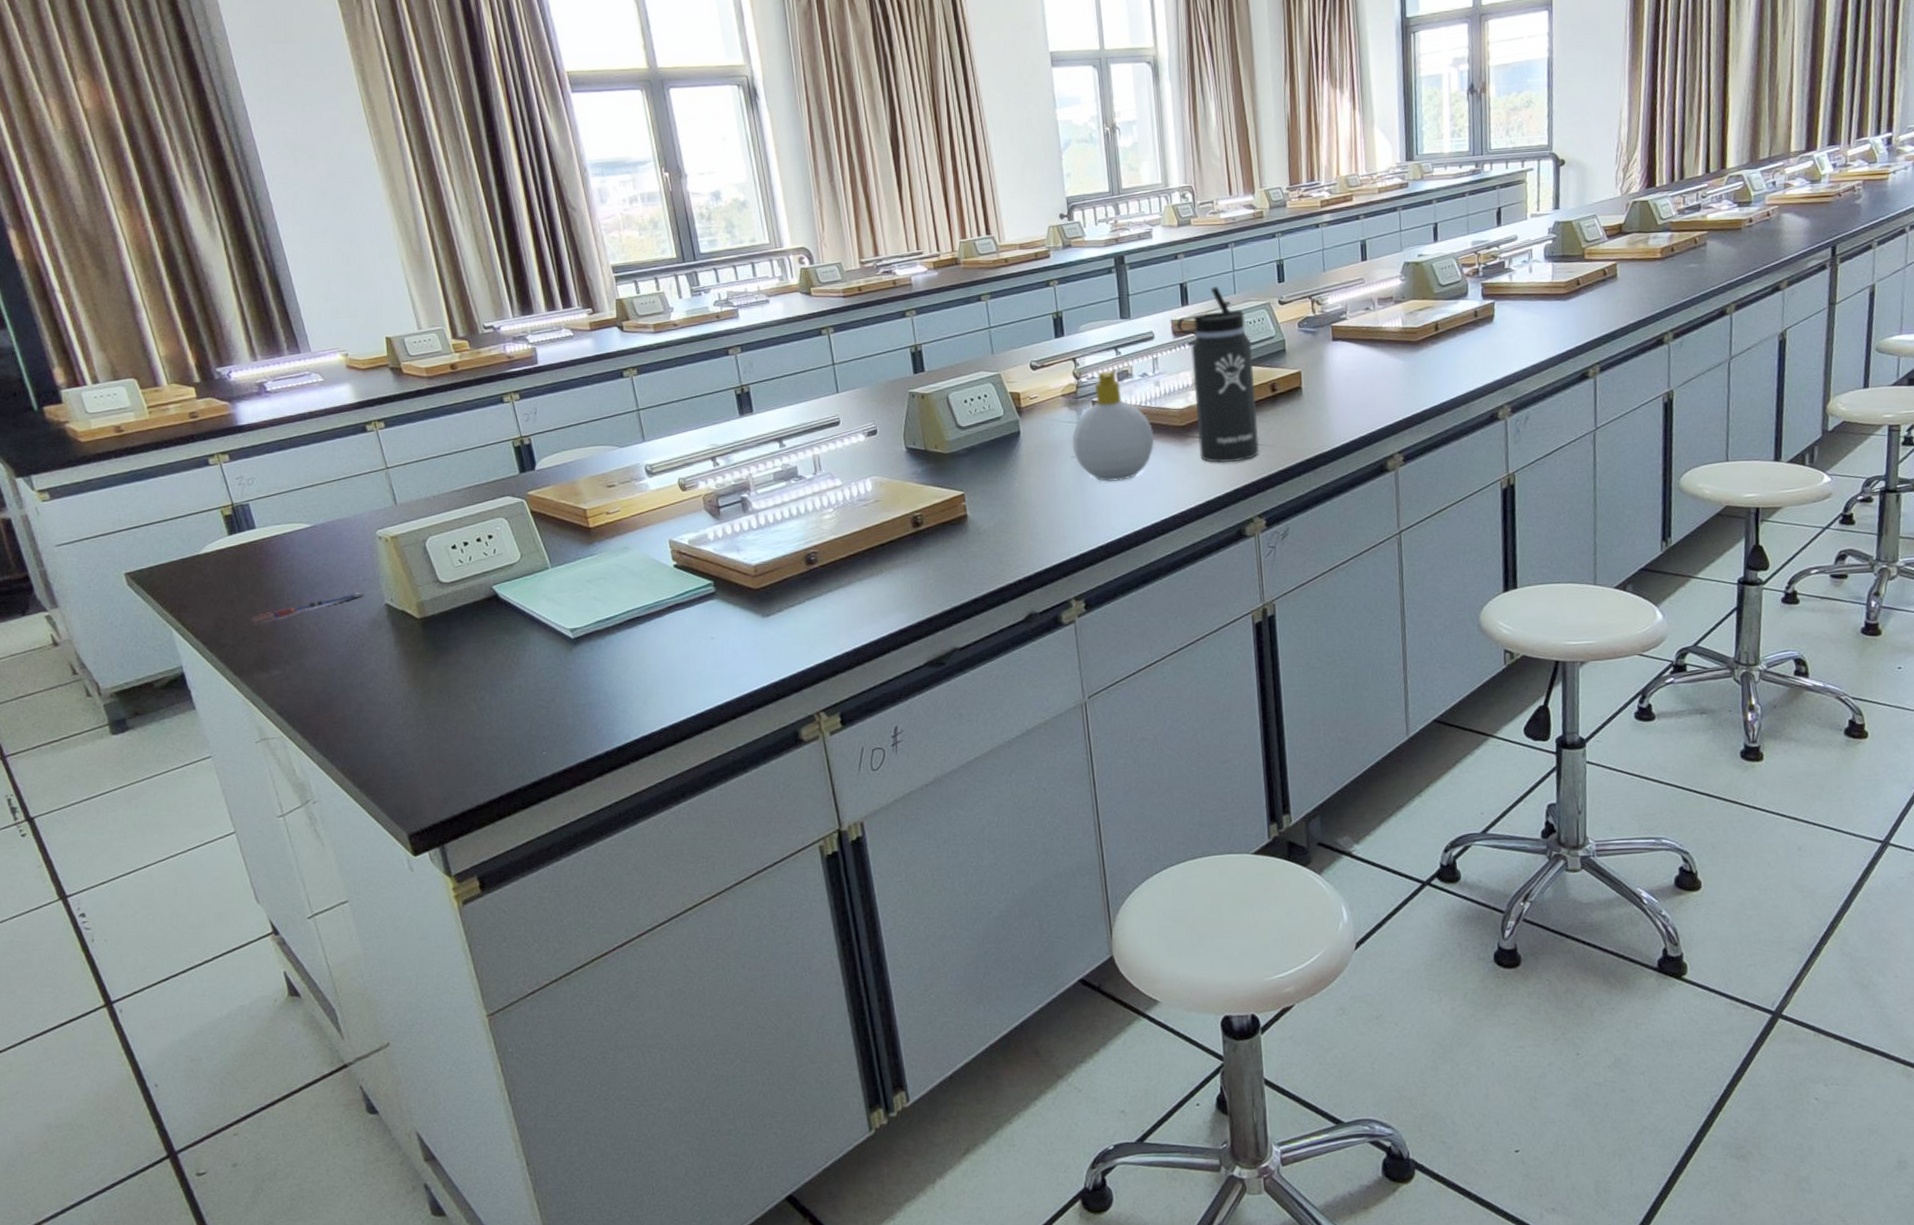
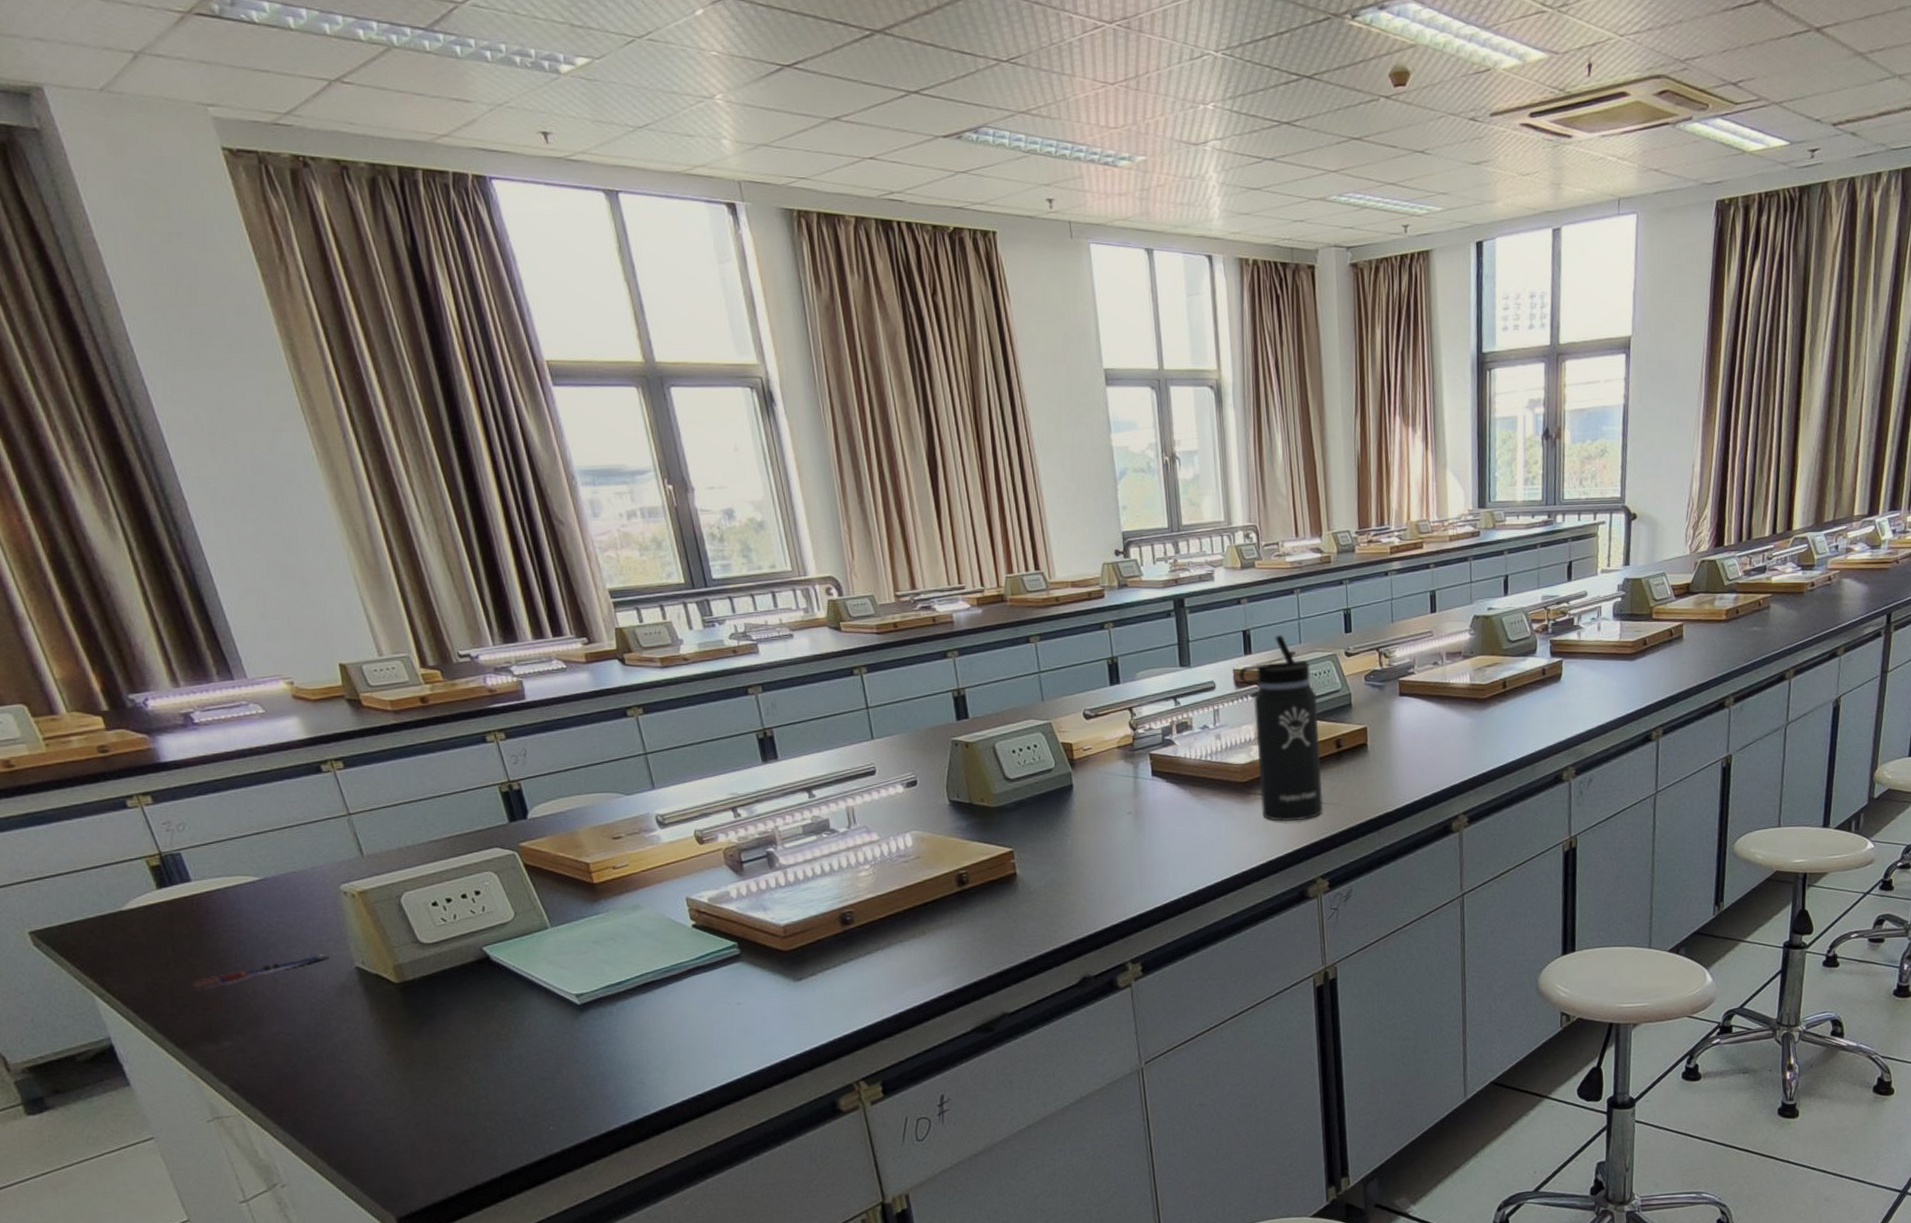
soap bottle: present [1072,371,1155,482] -> none [1128,722,1215,839]

